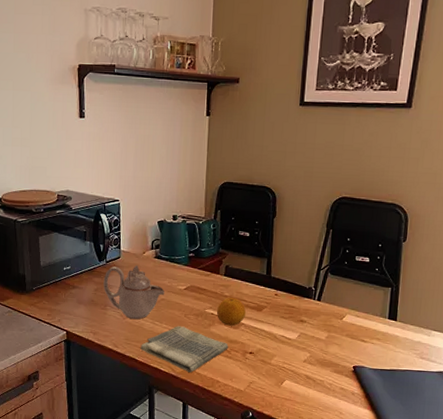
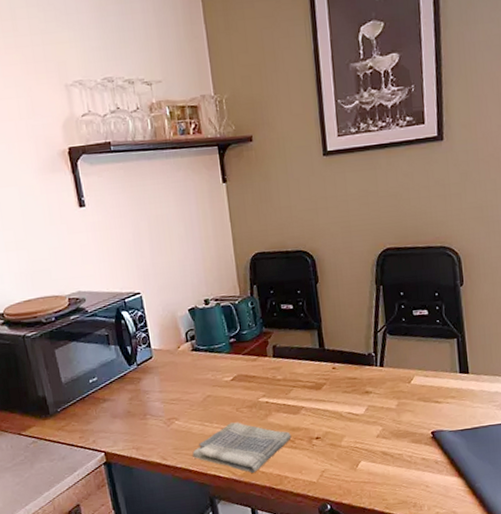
teapot: present [103,265,164,320] -> none [137,362,209,425]
fruit: present [216,297,246,326] -> none [271,379,304,413]

